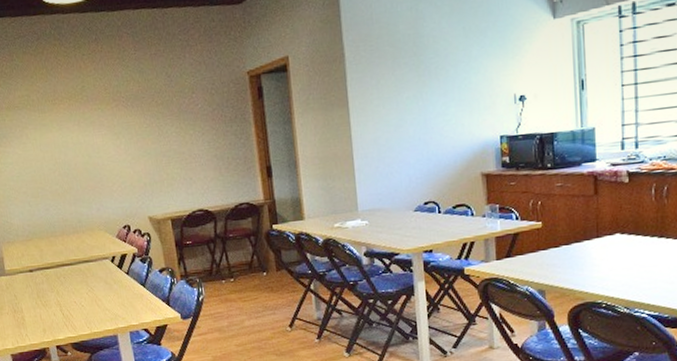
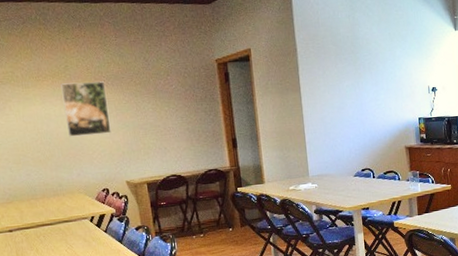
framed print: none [77,102,132,168] -> present [61,81,112,137]

